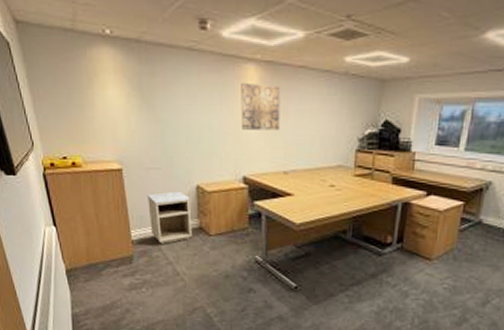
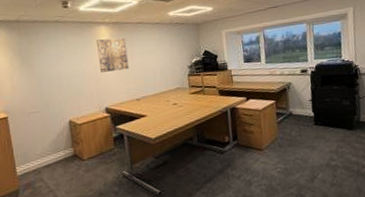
nightstand: present [146,191,192,245] -> none [28,127,68,176]

